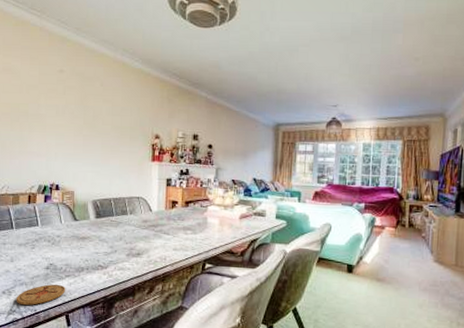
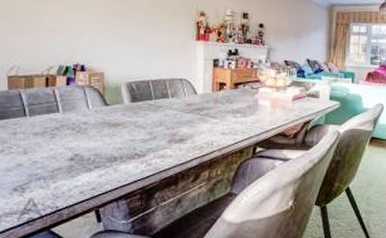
coaster: present [16,284,65,305] -> none [31,176,94,202]

